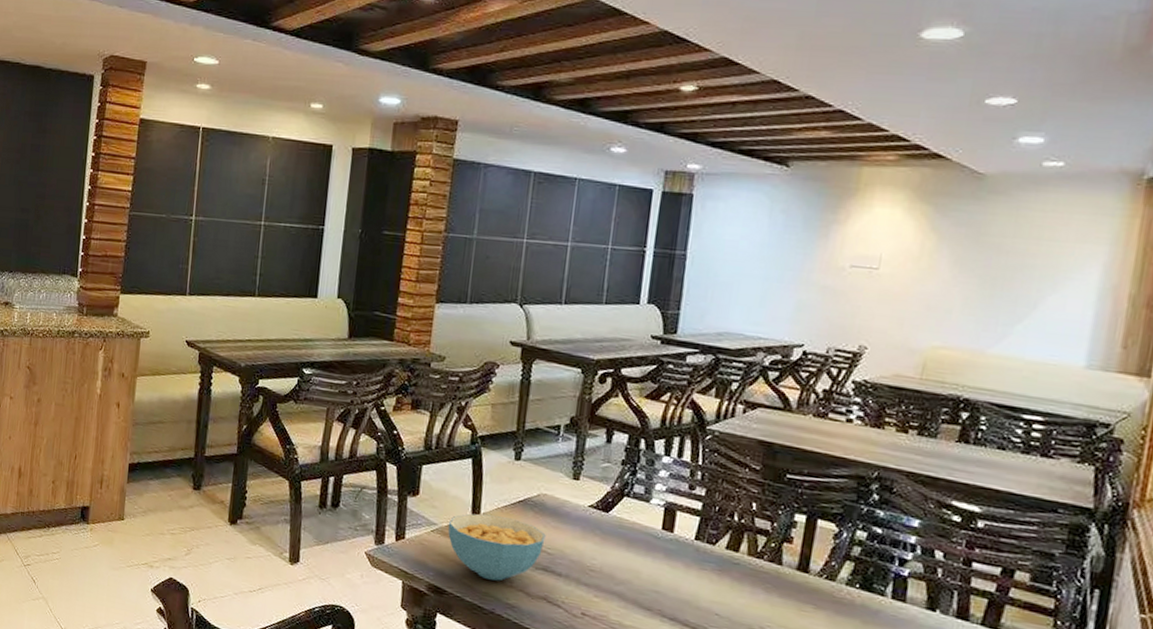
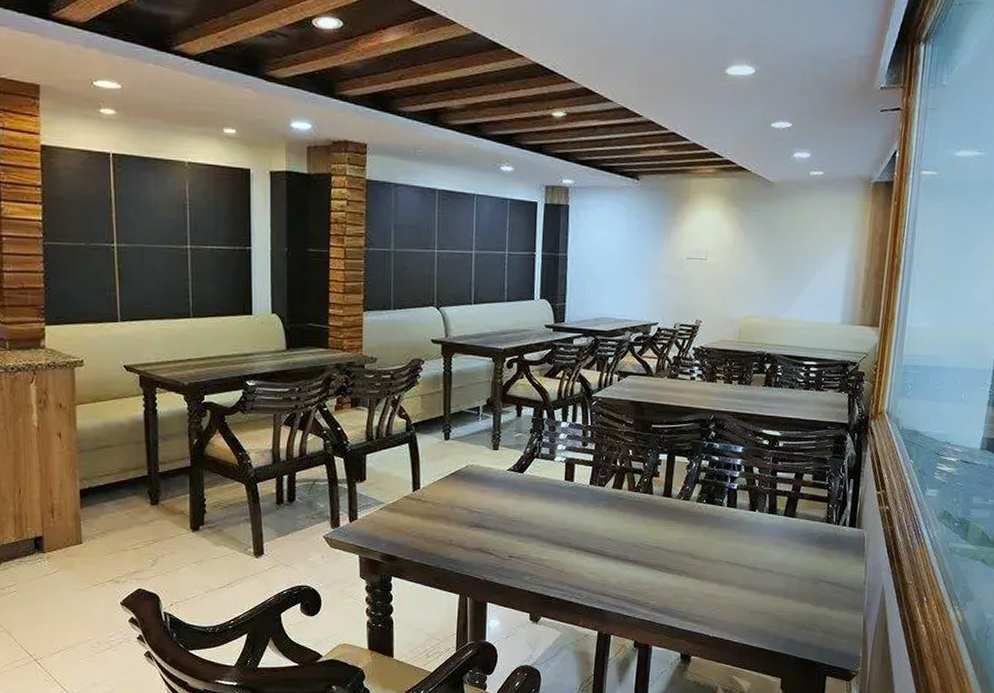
cereal bowl: present [447,513,546,582] -> none [393,488,476,542]

